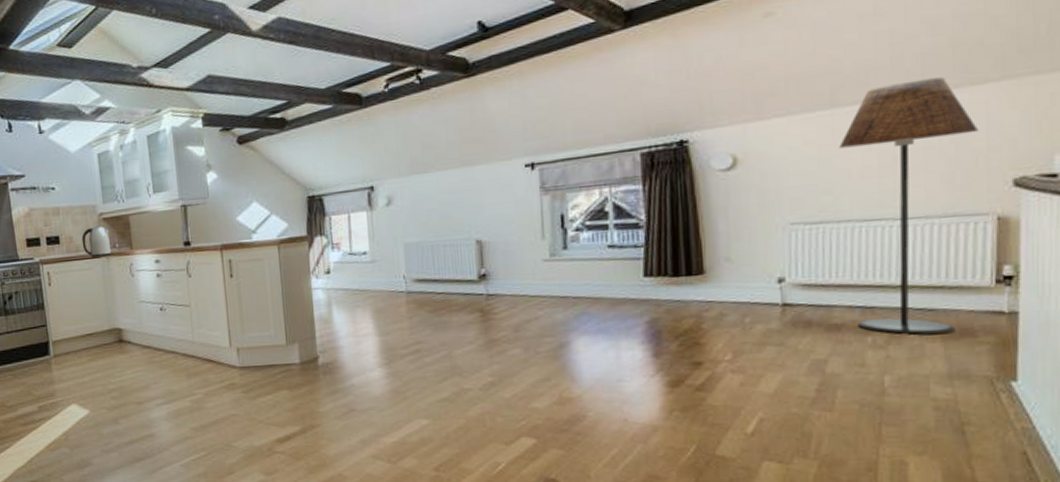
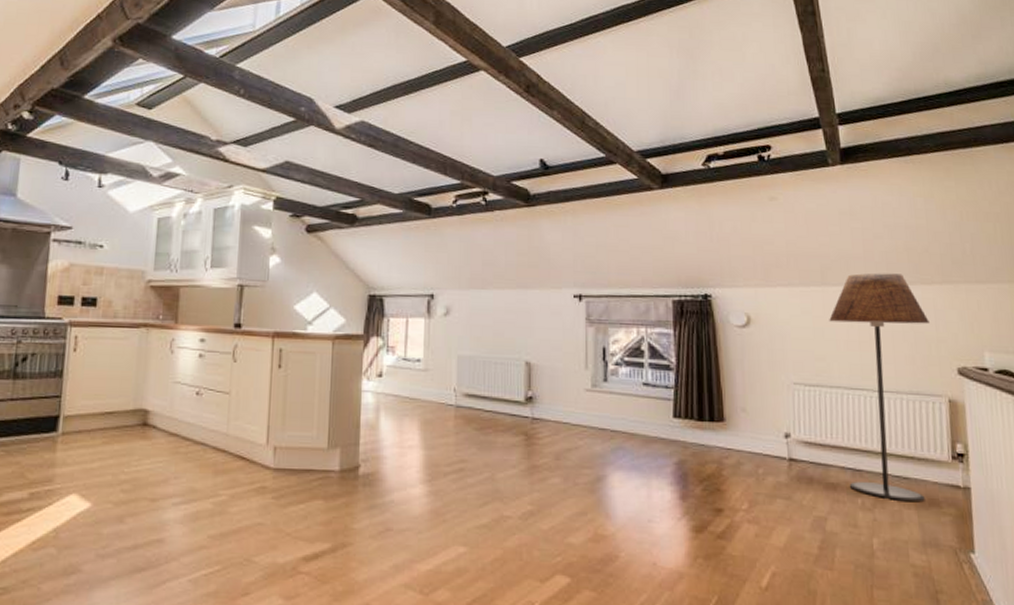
kettle: present [81,225,111,258] -> none [121,293,154,327]

